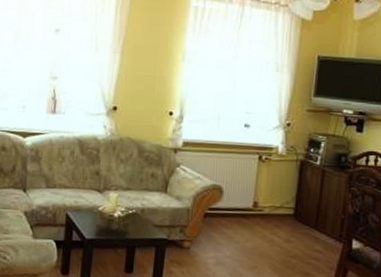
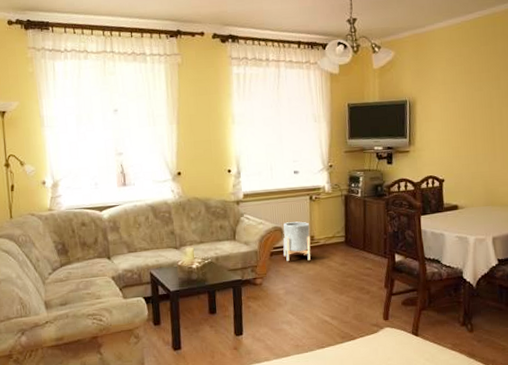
planter: none [219,181,254,230] -> present [283,221,311,261]

